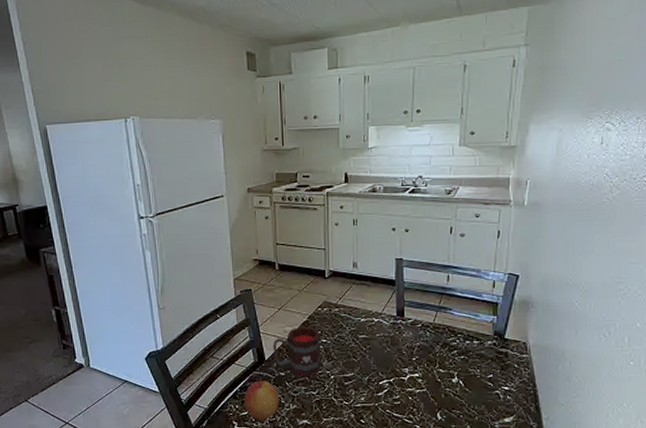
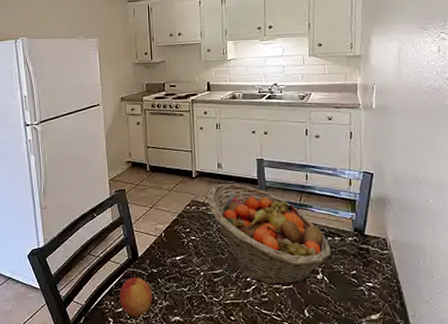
mug: present [272,326,321,378] -> none [145,224,191,274]
fruit basket: none [340,283,469,390] -> present [207,183,331,286]

